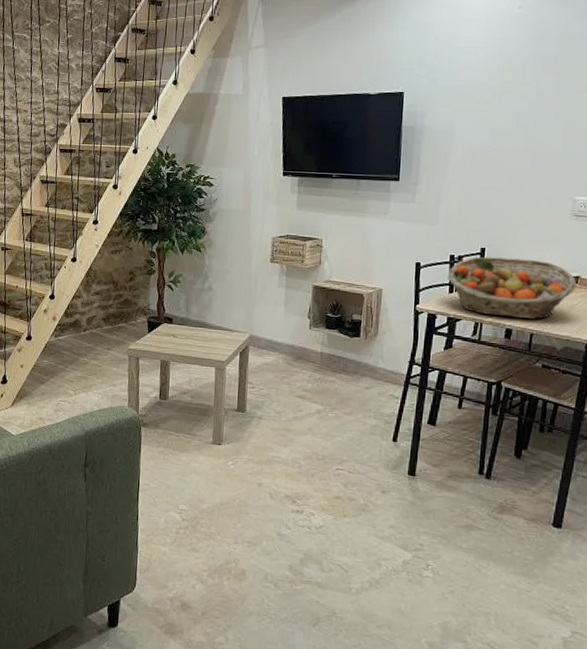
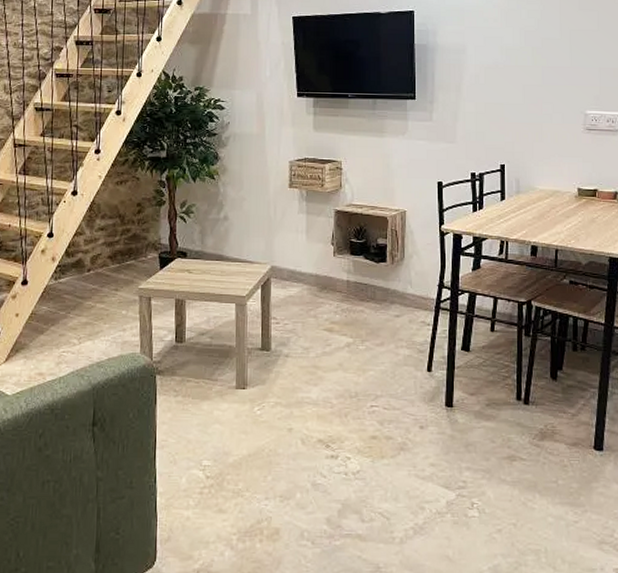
fruit basket: present [447,256,577,319] -> none [470,173,595,234]

